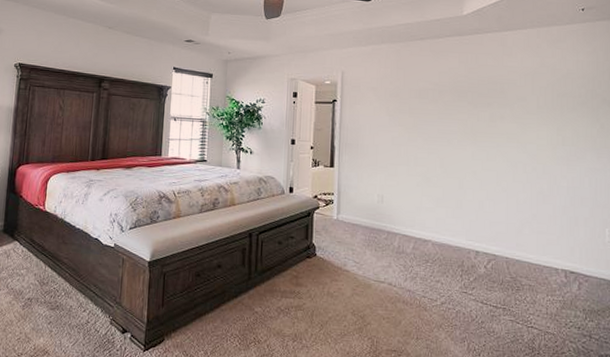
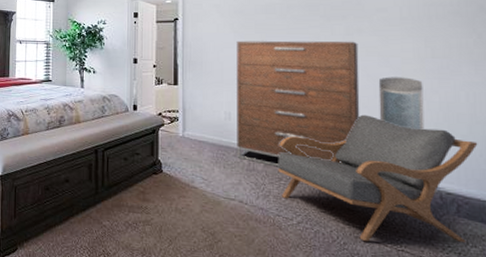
dresser: none [388,124,501,250] -> present [236,40,360,167]
armchair: none [425,198,597,319] -> present [278,114,478,242]
air purifier: none [516,162,563,272] -> present [378,77,438,193]

